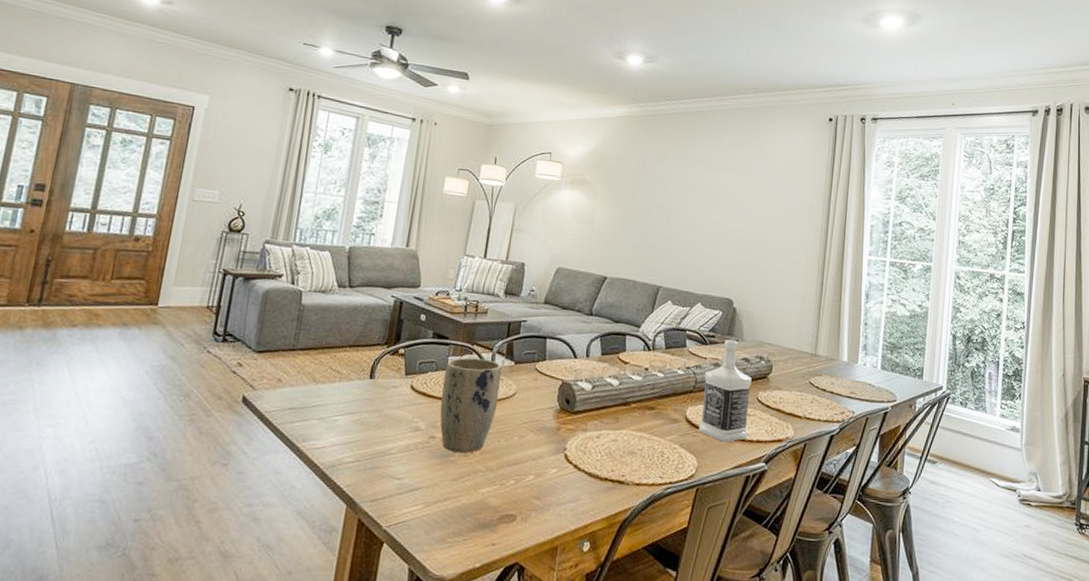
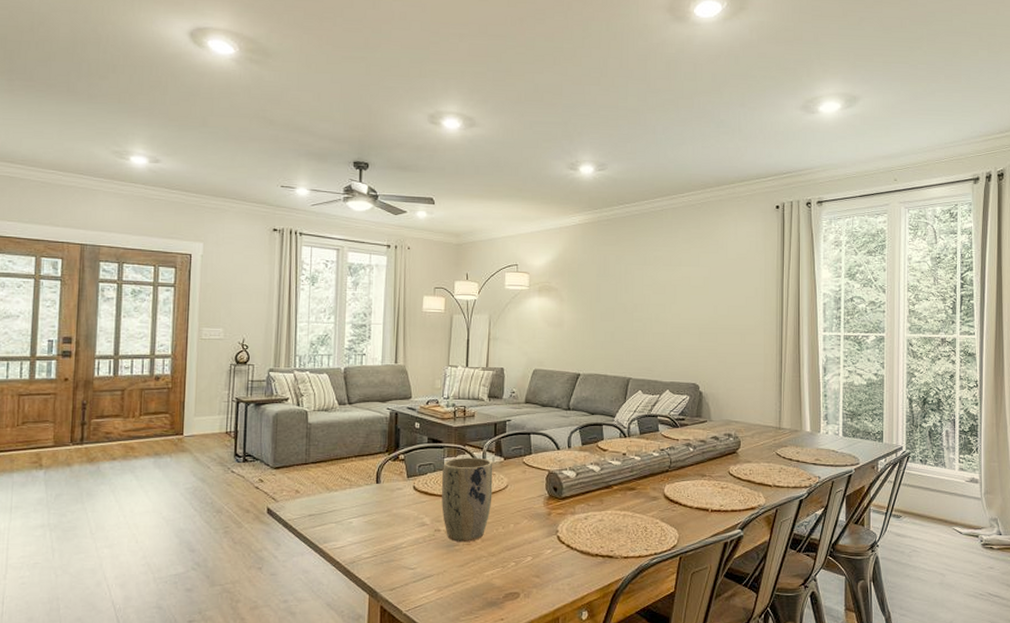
bottle: present [698,339,752,443] -> none [677,421,723,514]

